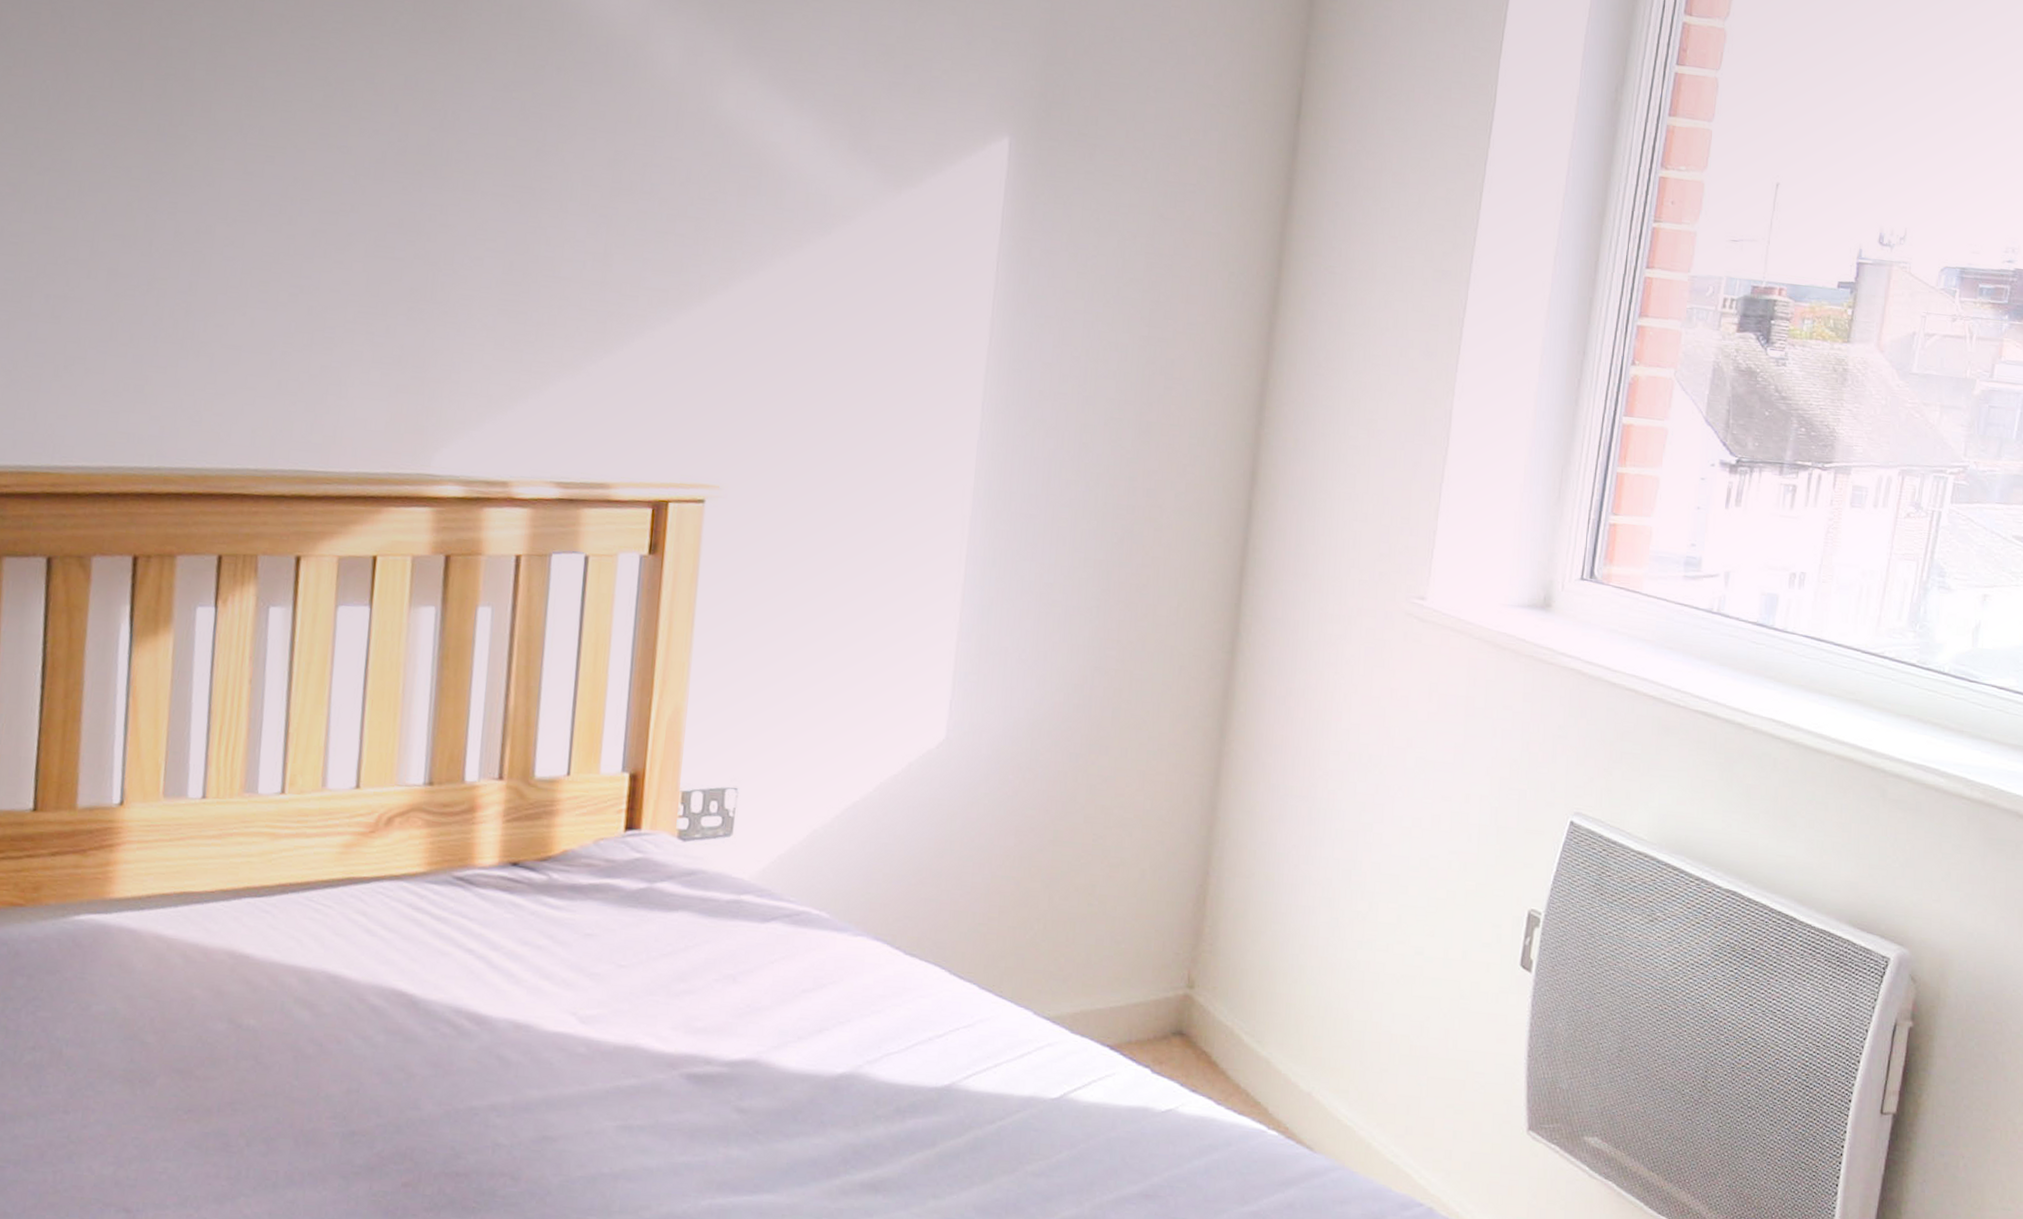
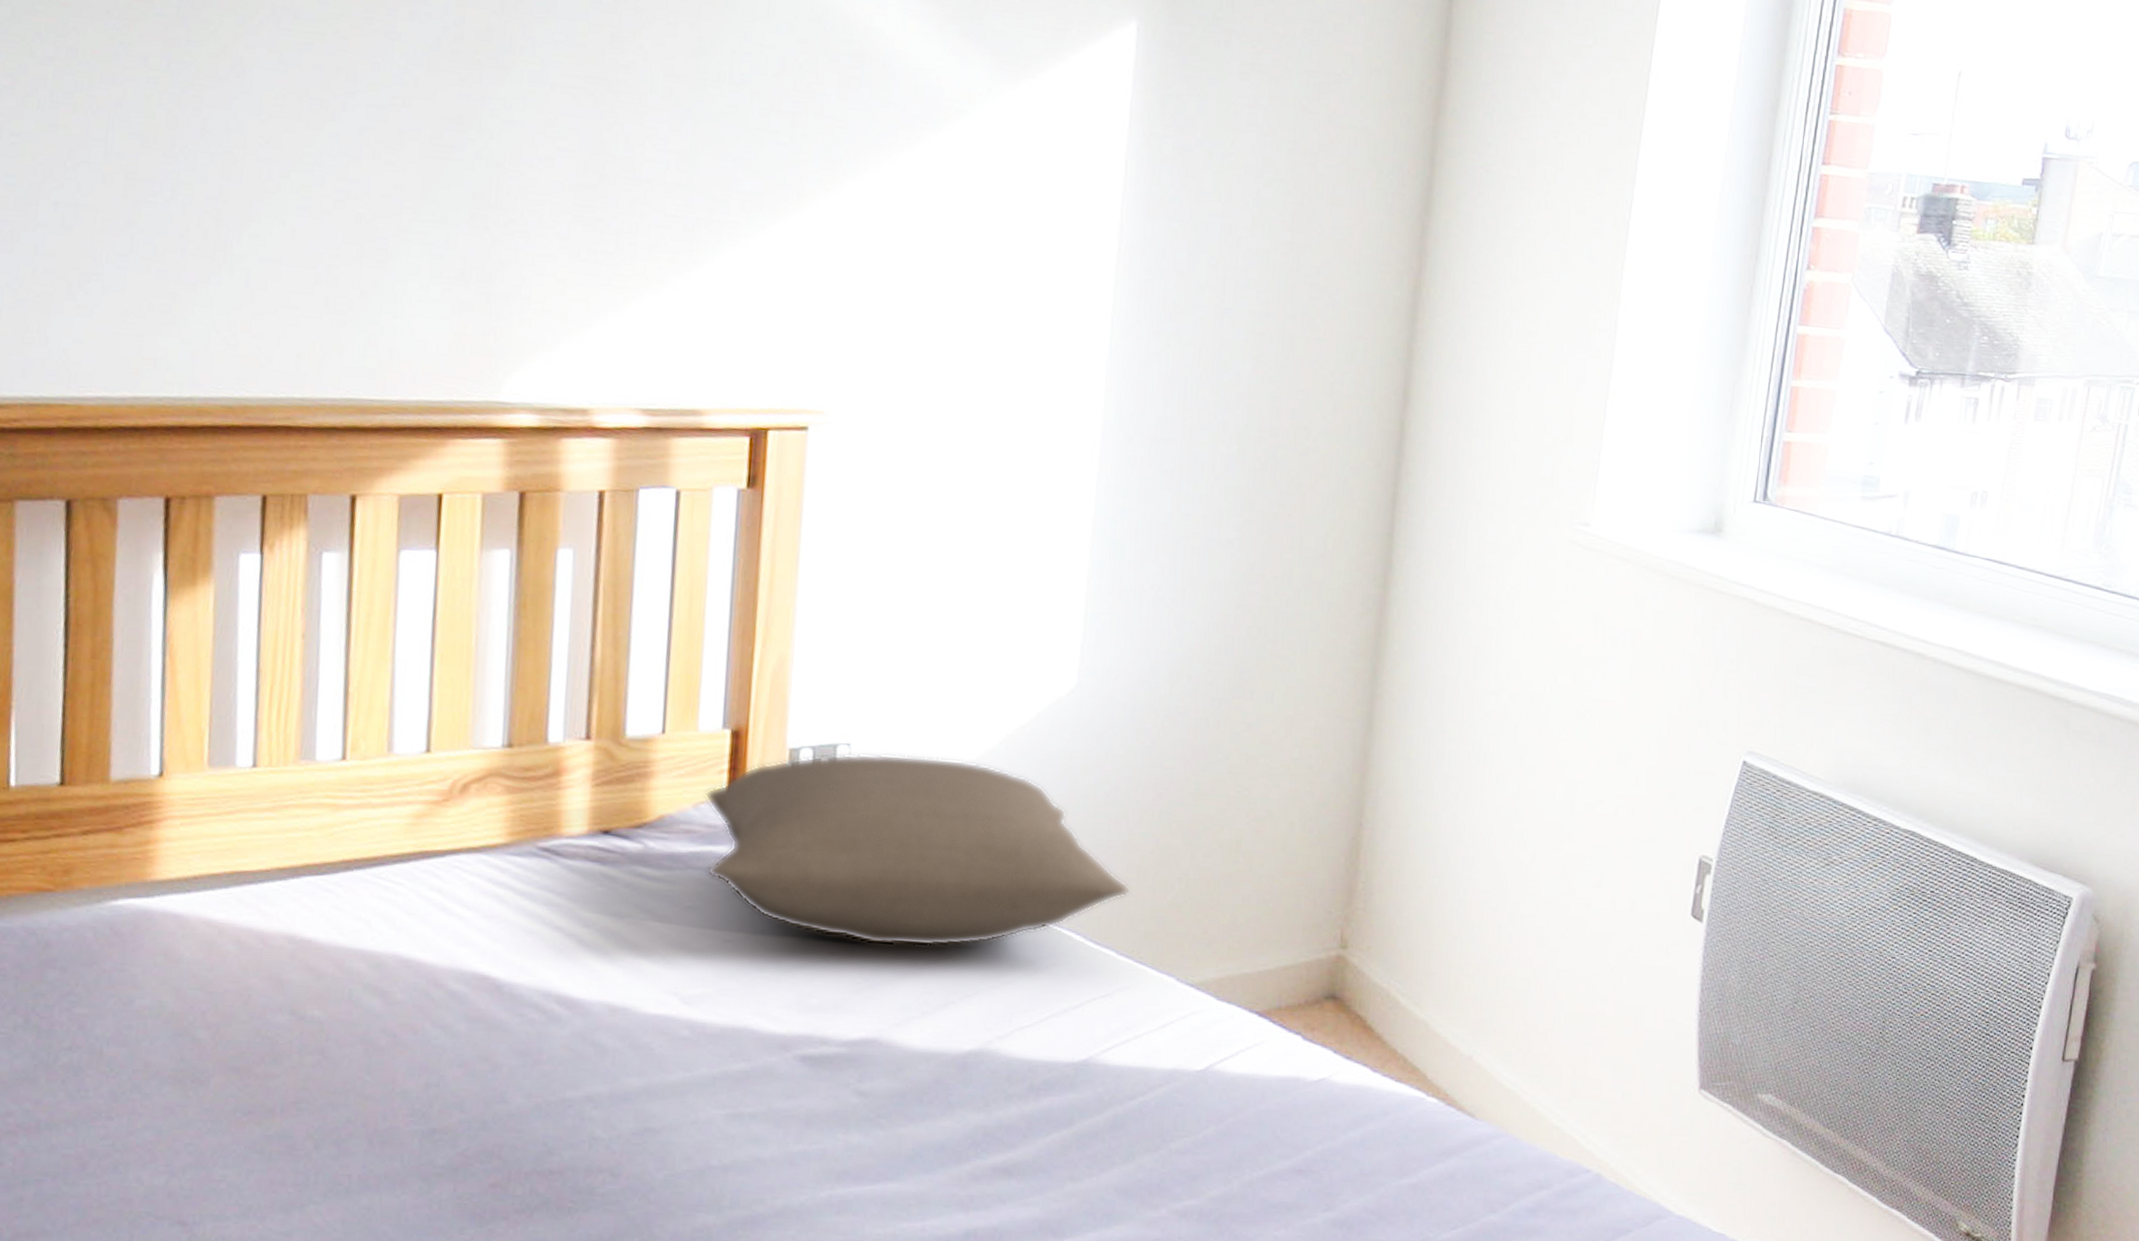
pillow: none [604,797,992,977] -> present [704,753,1130,947]

